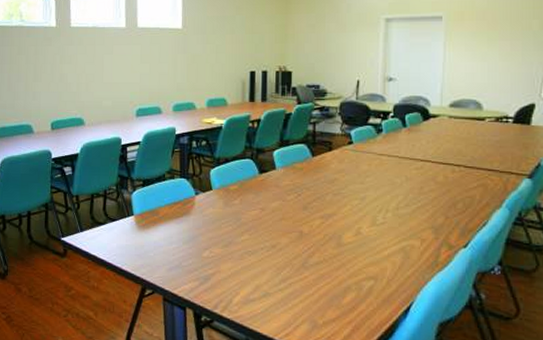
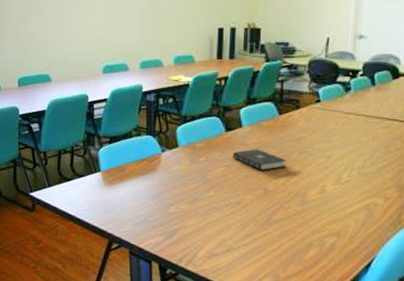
book: none [267,191,321,213] -> present [233,149,287,170]

